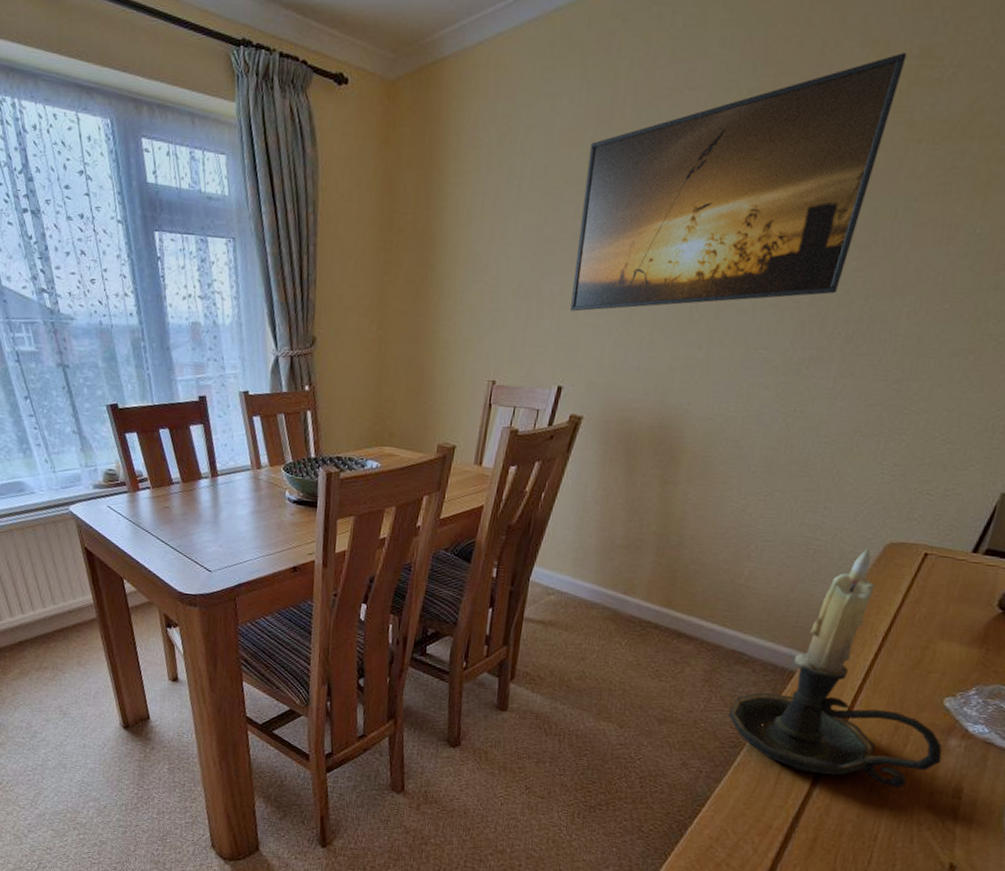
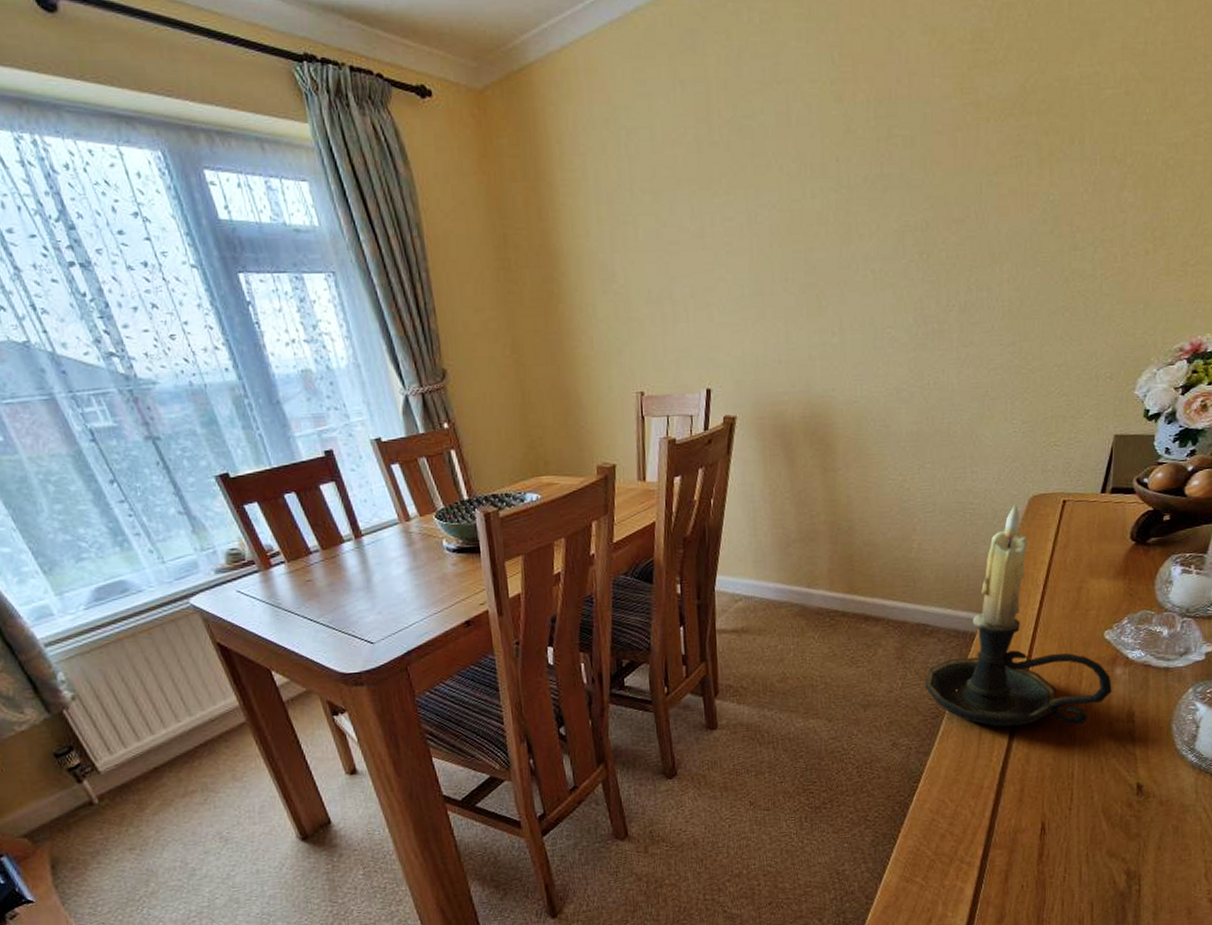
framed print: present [570,53,907,312] -> none [693,39,963,312]

